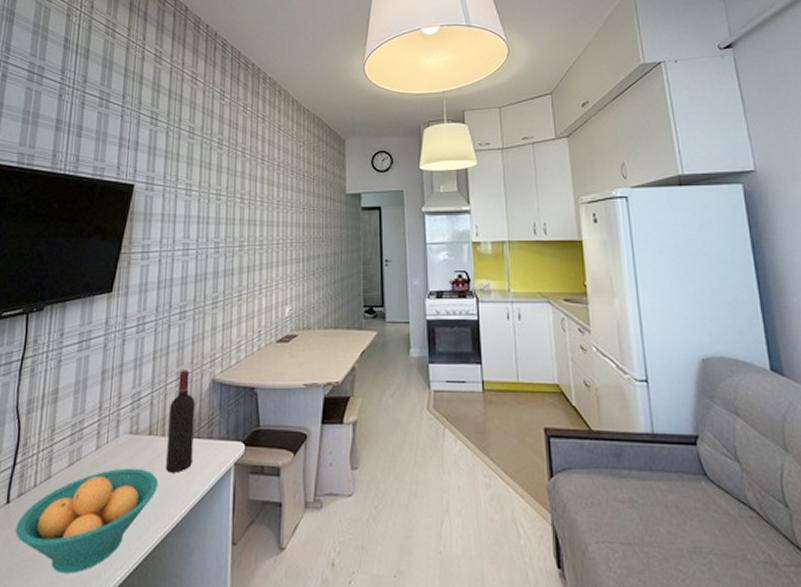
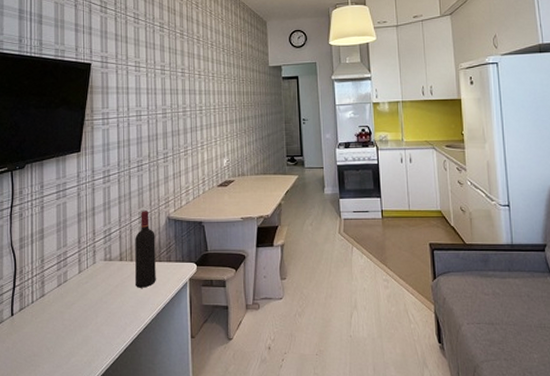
fruit bowl: present [15,468,158,573] -> none [21,286,130,364]

